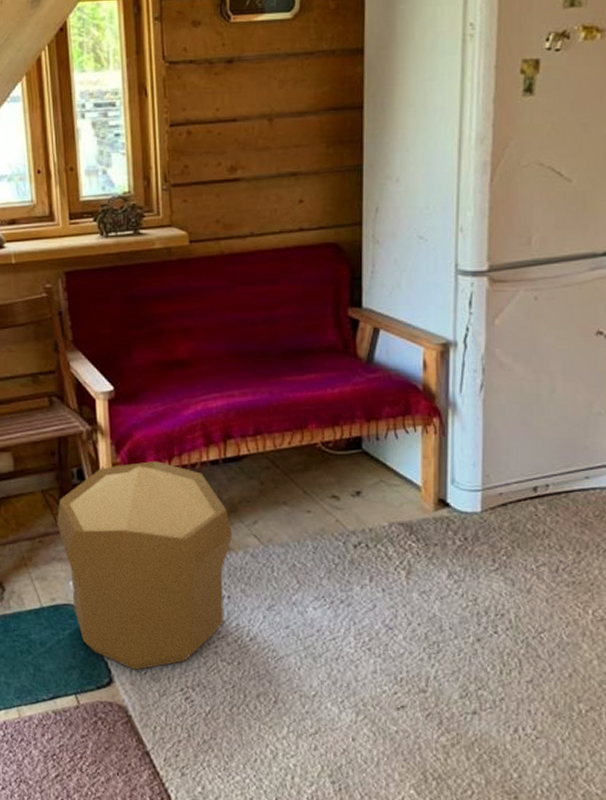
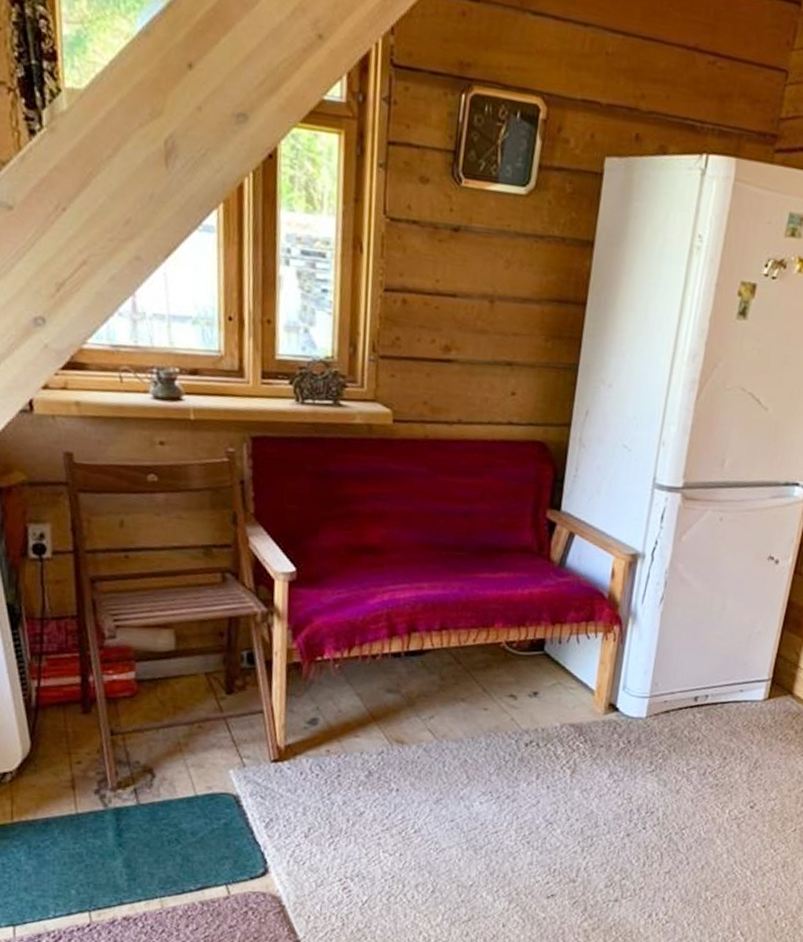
pouf: present [57,461,233,671] -> none [220,649,408,861]

